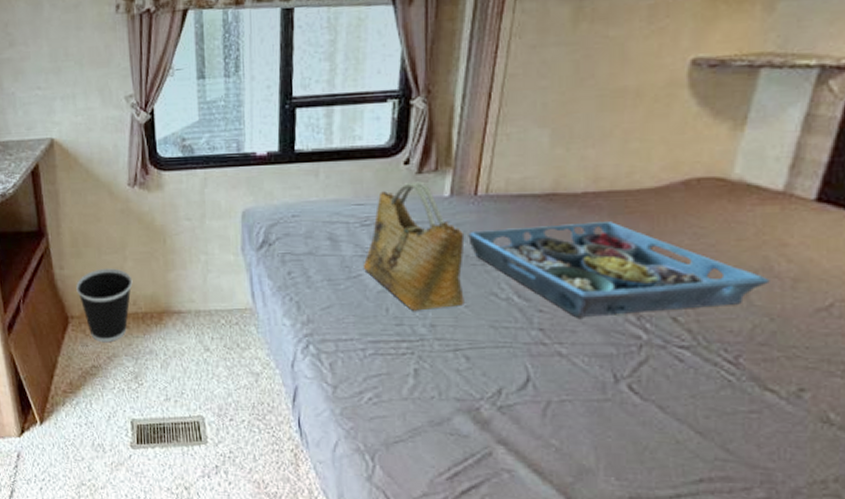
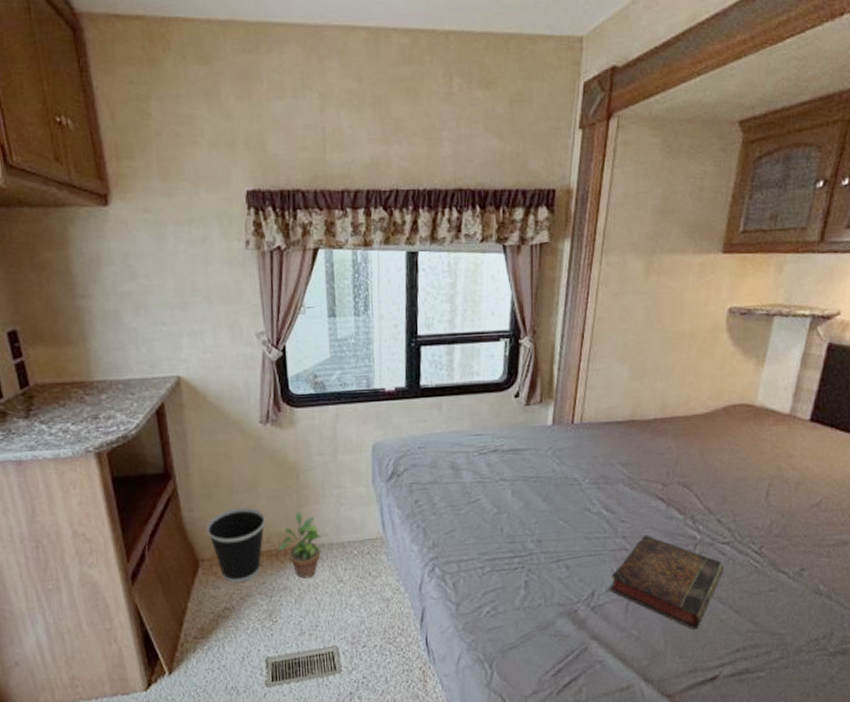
potted plant: none [144,276,189,344] -> present [278,512,323,579]
grocery bag: present [364,181,465,311] -> none [482,412,565,529]
serving tray: present [468,222,770,318] -> none [567,443,781,525]
book: none [522,329,681,450] -> present [609,535,724,631]

